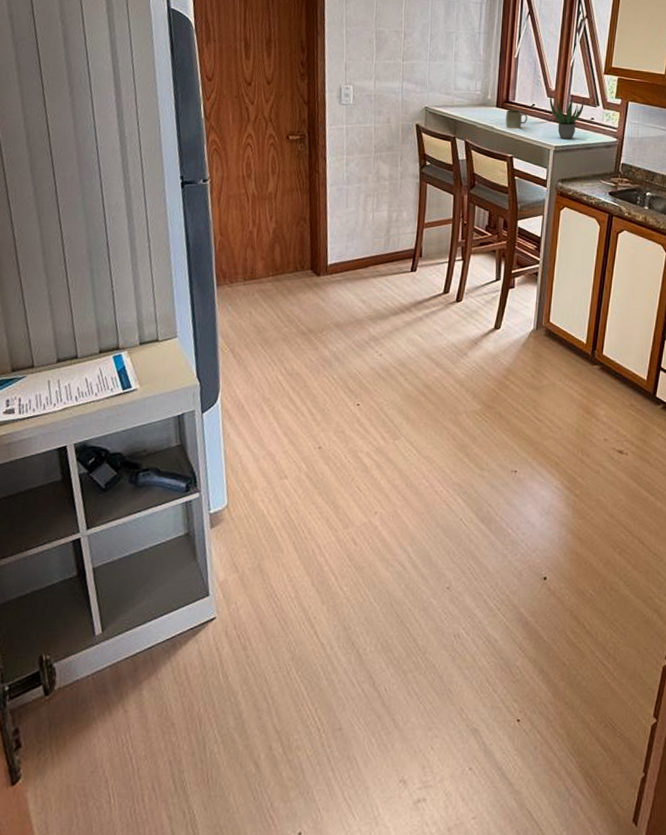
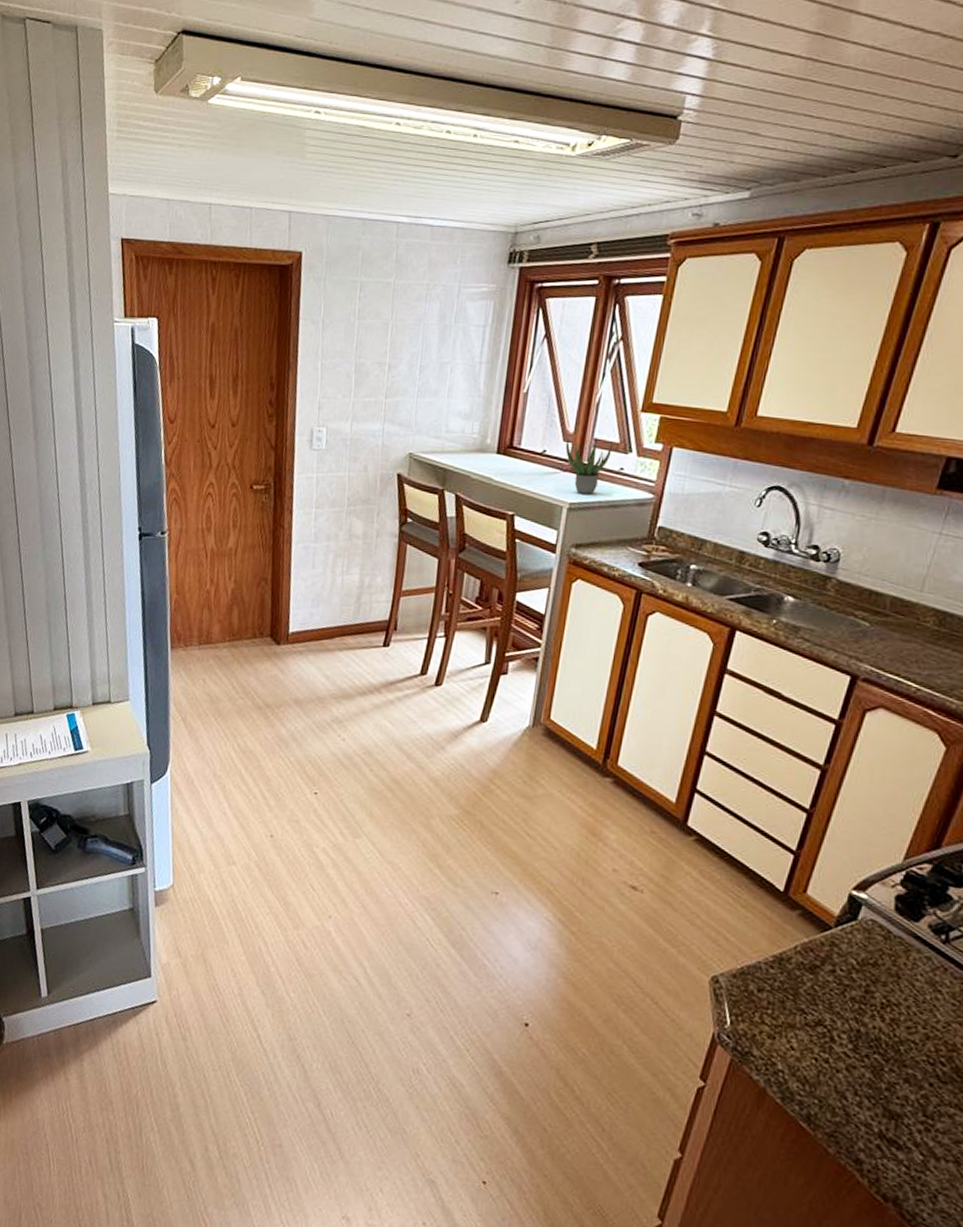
mug: present [505,109,527,129] -> none [507,456,536,481]

